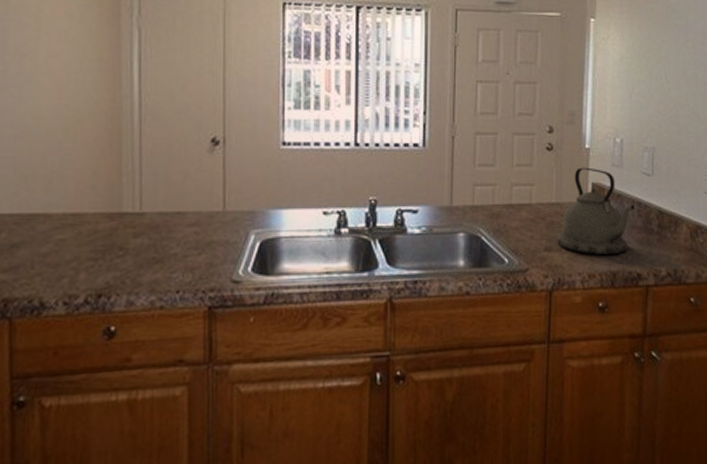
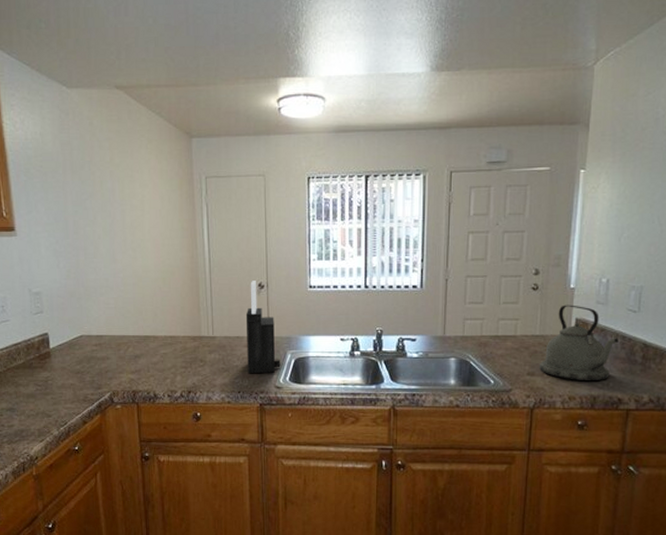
knife block: none [191,134,240,265] -> present [245,281,281,374]

